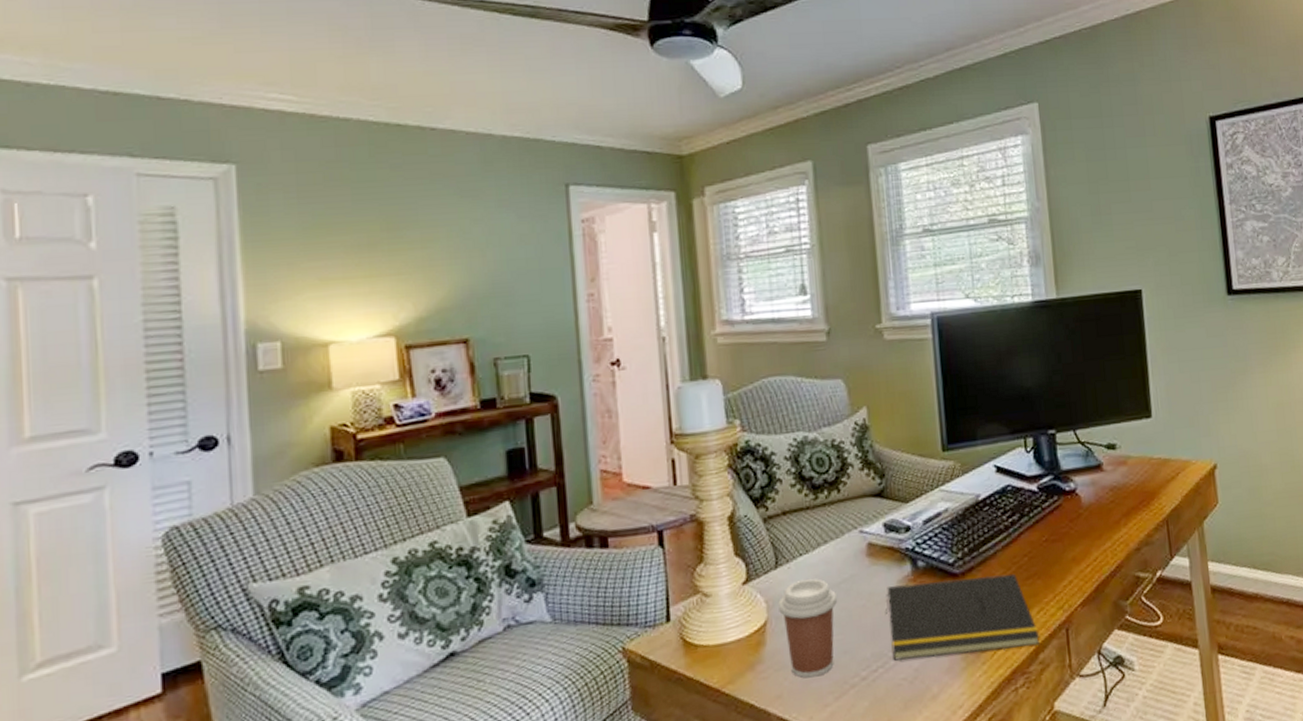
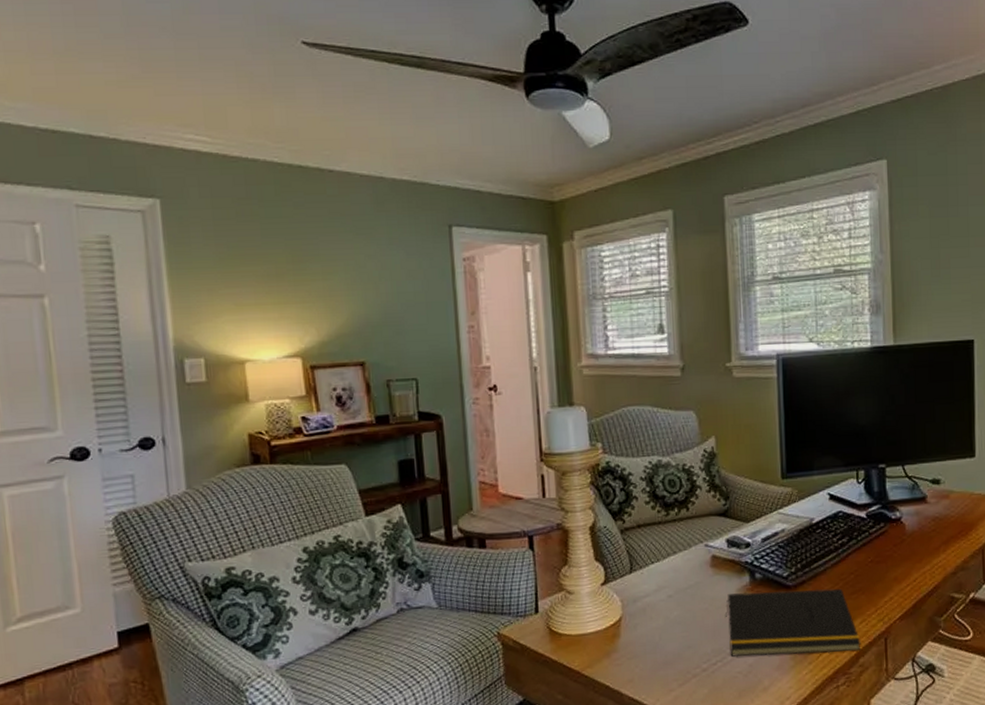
coffee cup: present [778,578,838,678] -> none [632,584,684,667]

